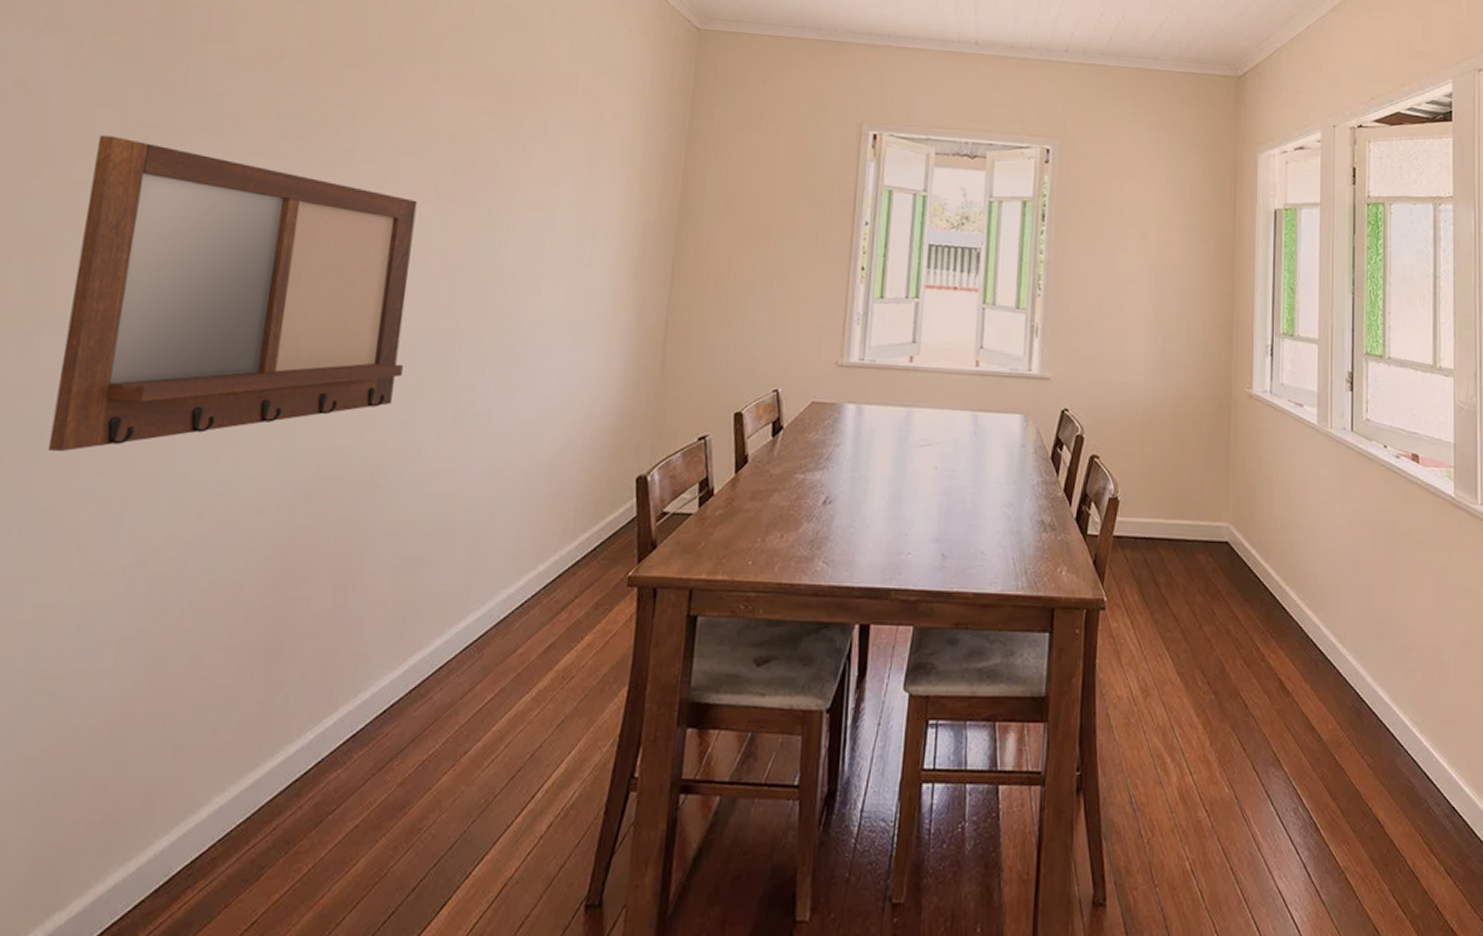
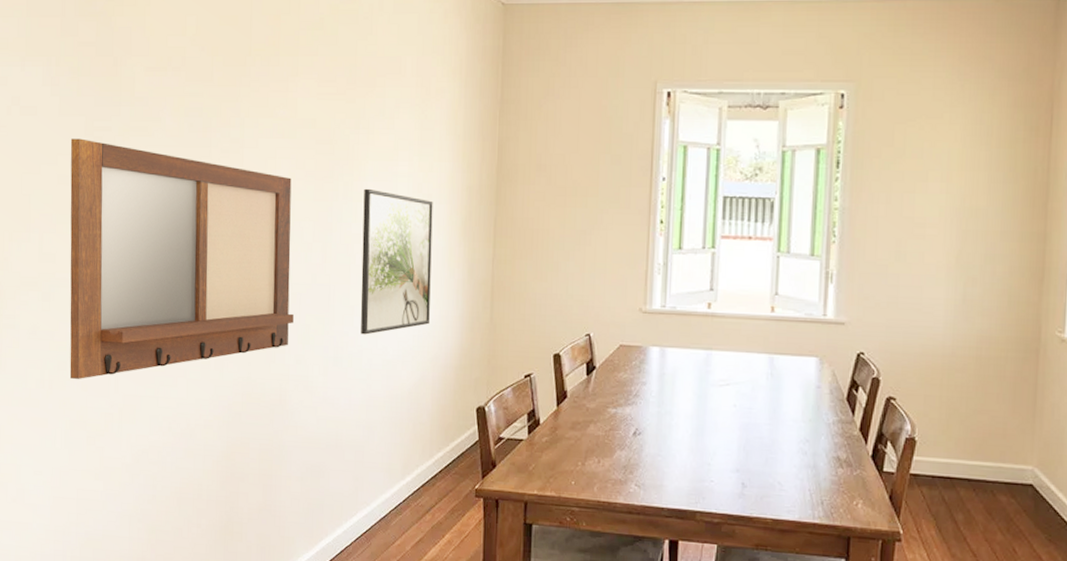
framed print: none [493,217,600,391] -> present [360,188,433,335]

